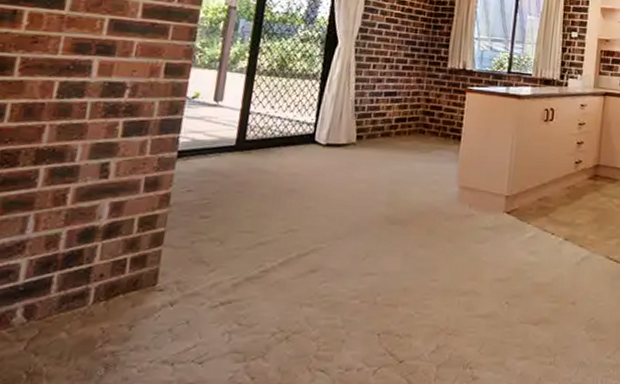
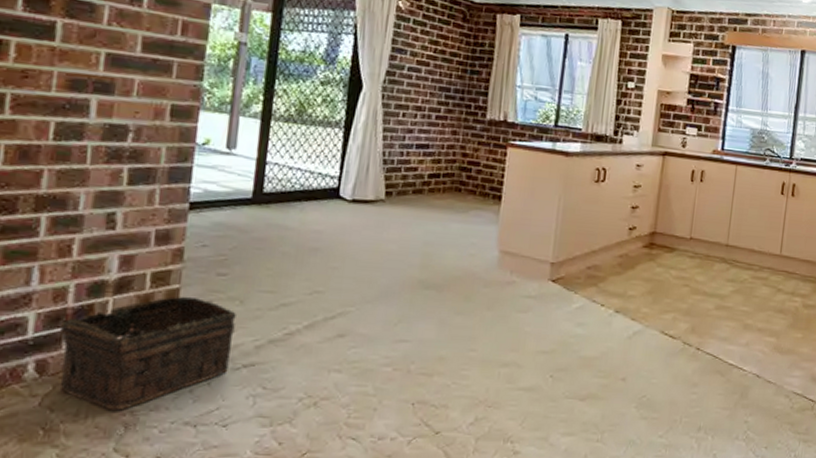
basket: none [45,238,217,352] -> present [56,296,236,410]

